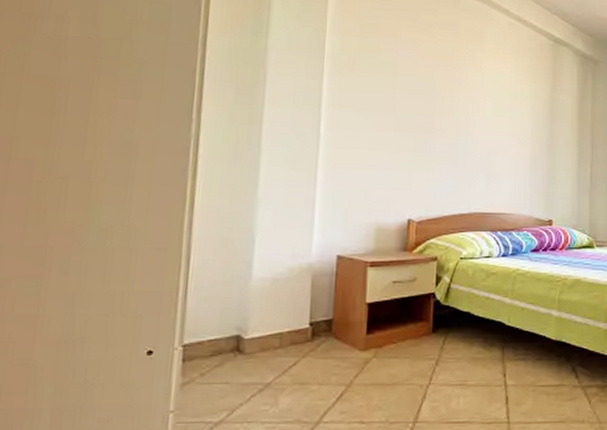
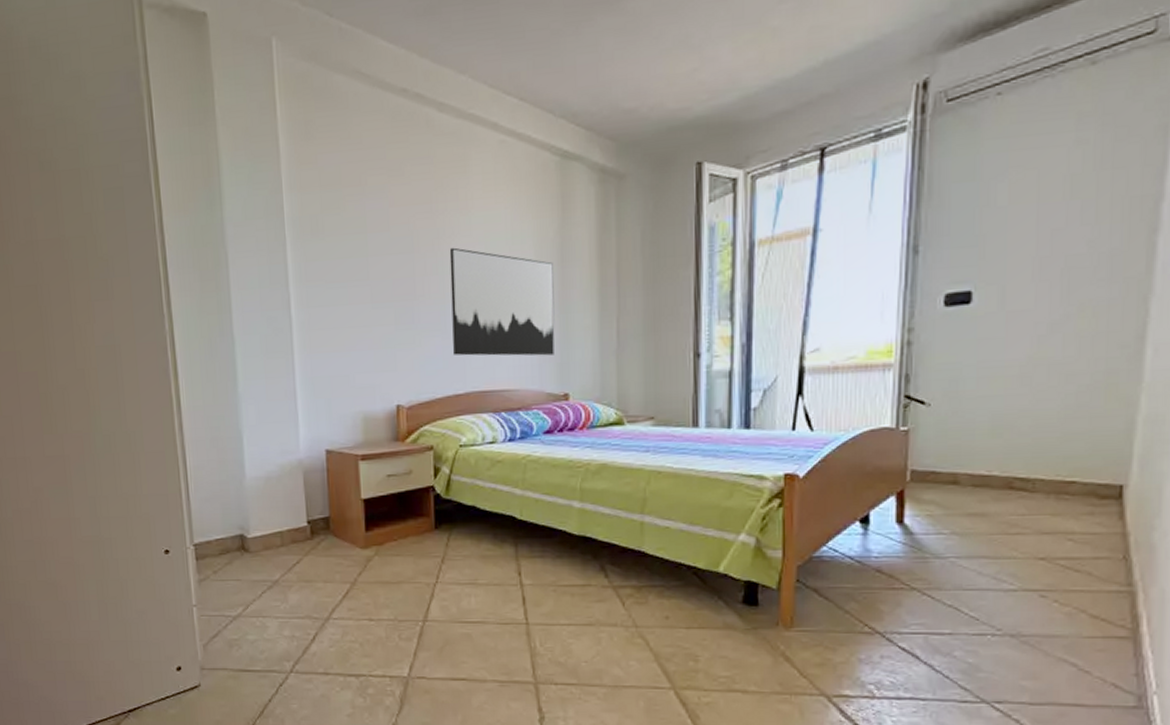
wall art: none [461,95,545,188] -> present [449,247,555,356]

